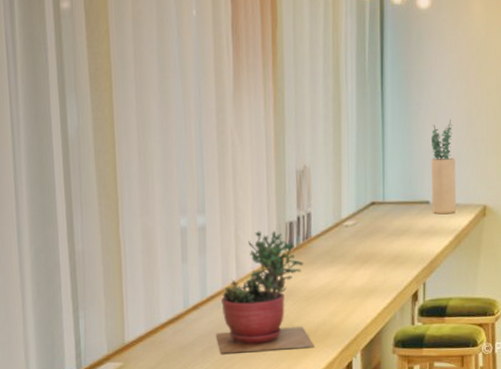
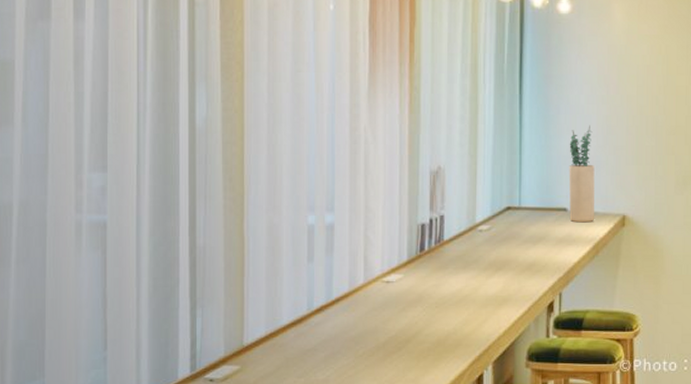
succulent plant: present [215,230,314,354] -> none [339,232,444,361]

